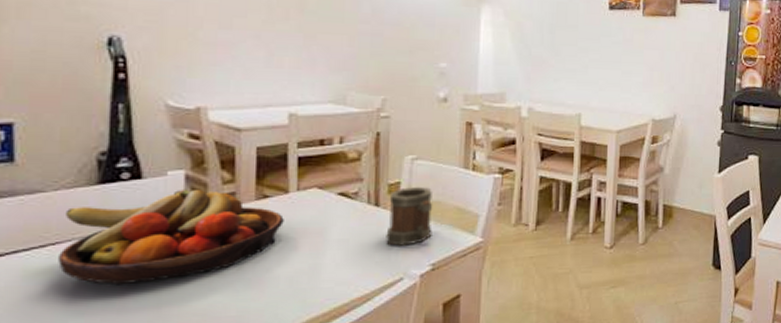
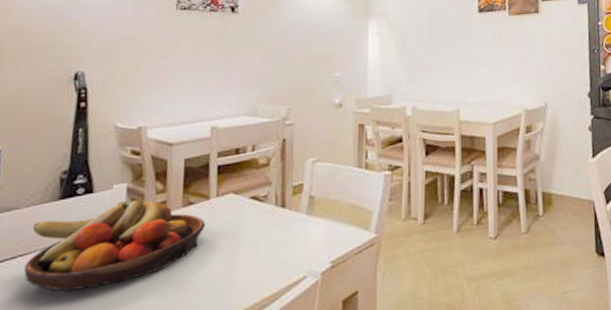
mug: present [386,186,433,246] -> none [291,186,332,245]

